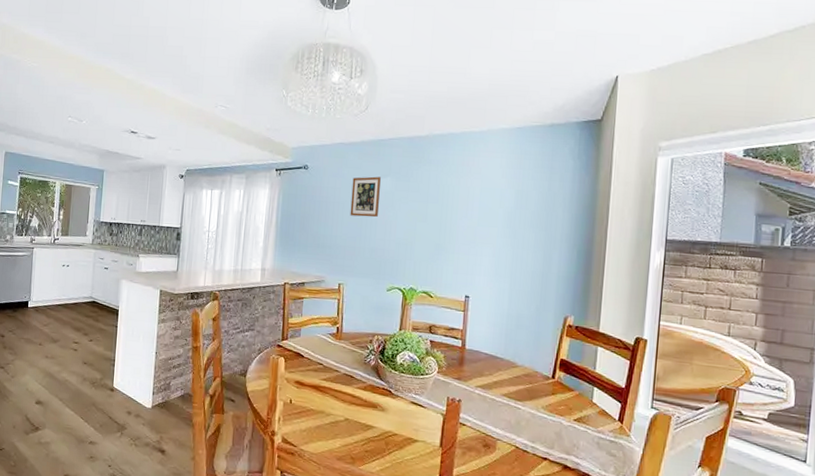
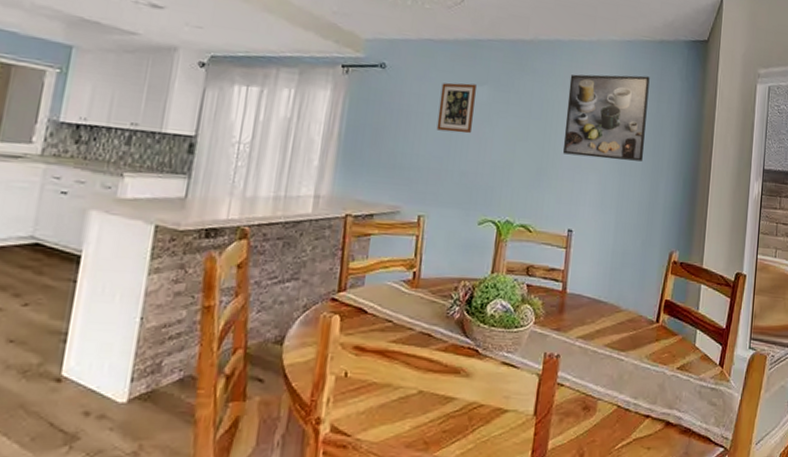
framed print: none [458,158,541,236] -> present [562,74,650,162]

